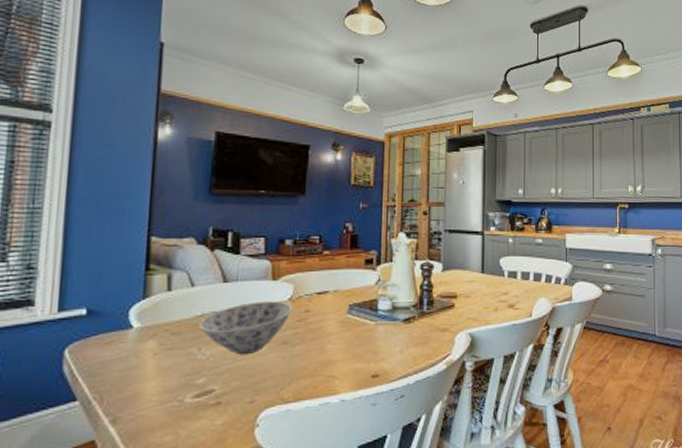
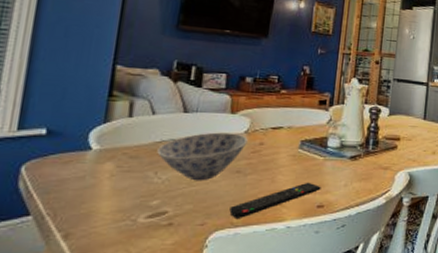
remote control: none [279,350,375,394] -> present [229,182,321,218]

